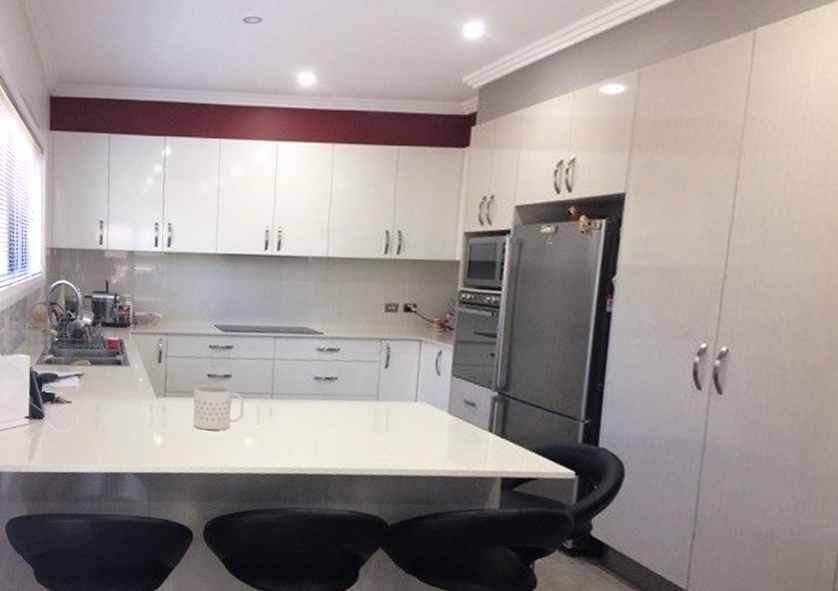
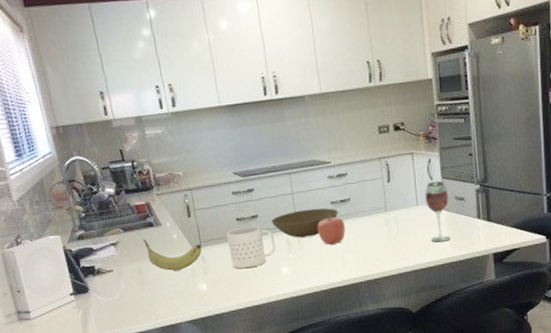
fruit: none [107,376,166,417] -> present [142,239,202,271]
bowl: none [245,379,321,411] -> present [272,208,338,238]
fruit: none [293,390,327,425] -> present [317,214,346,245]
wineglass: none [426,377,457,450] -> present [425,180,450,243]

